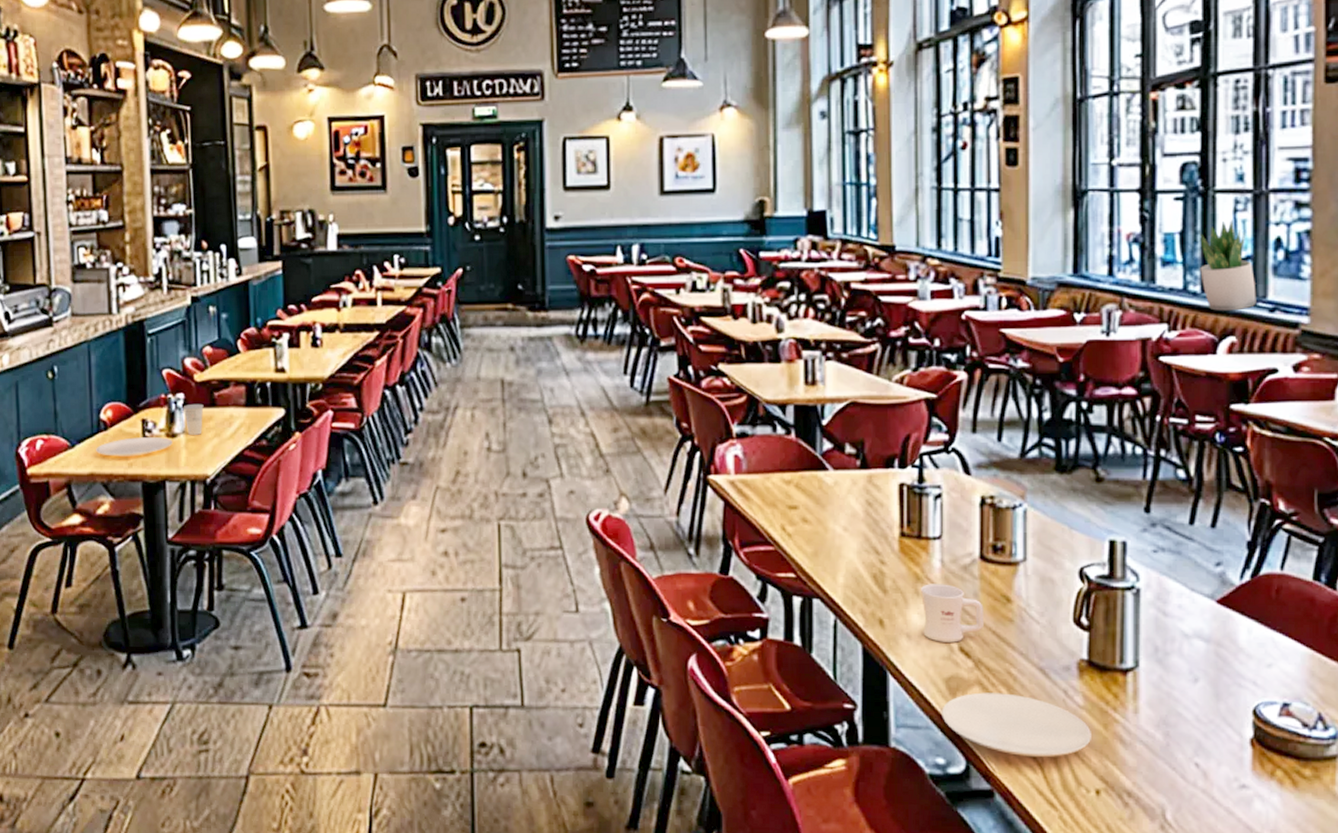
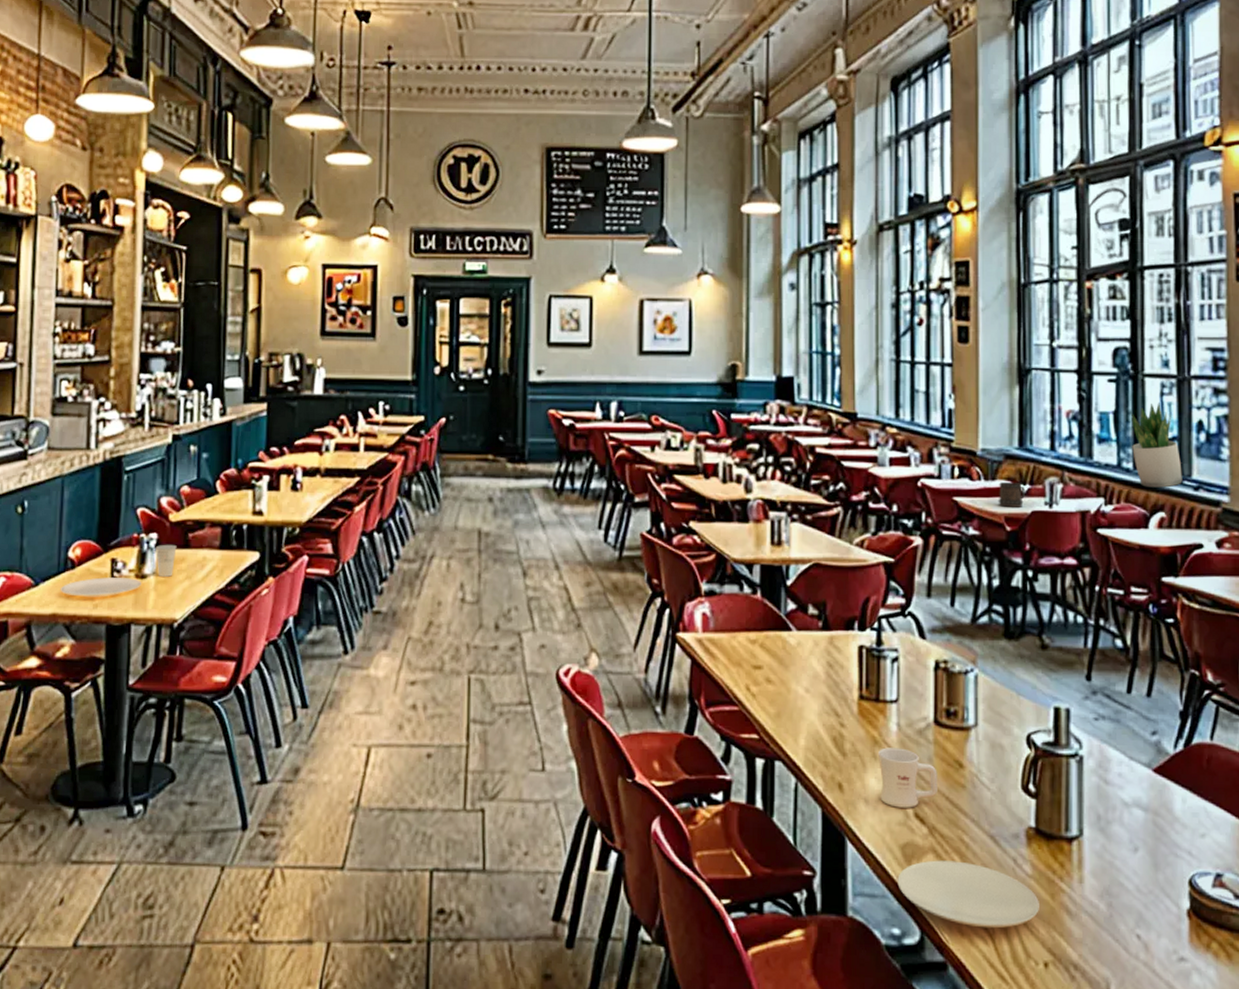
beer mug: none [1049,310,1079,337] -> present [998,481,1025,507]

